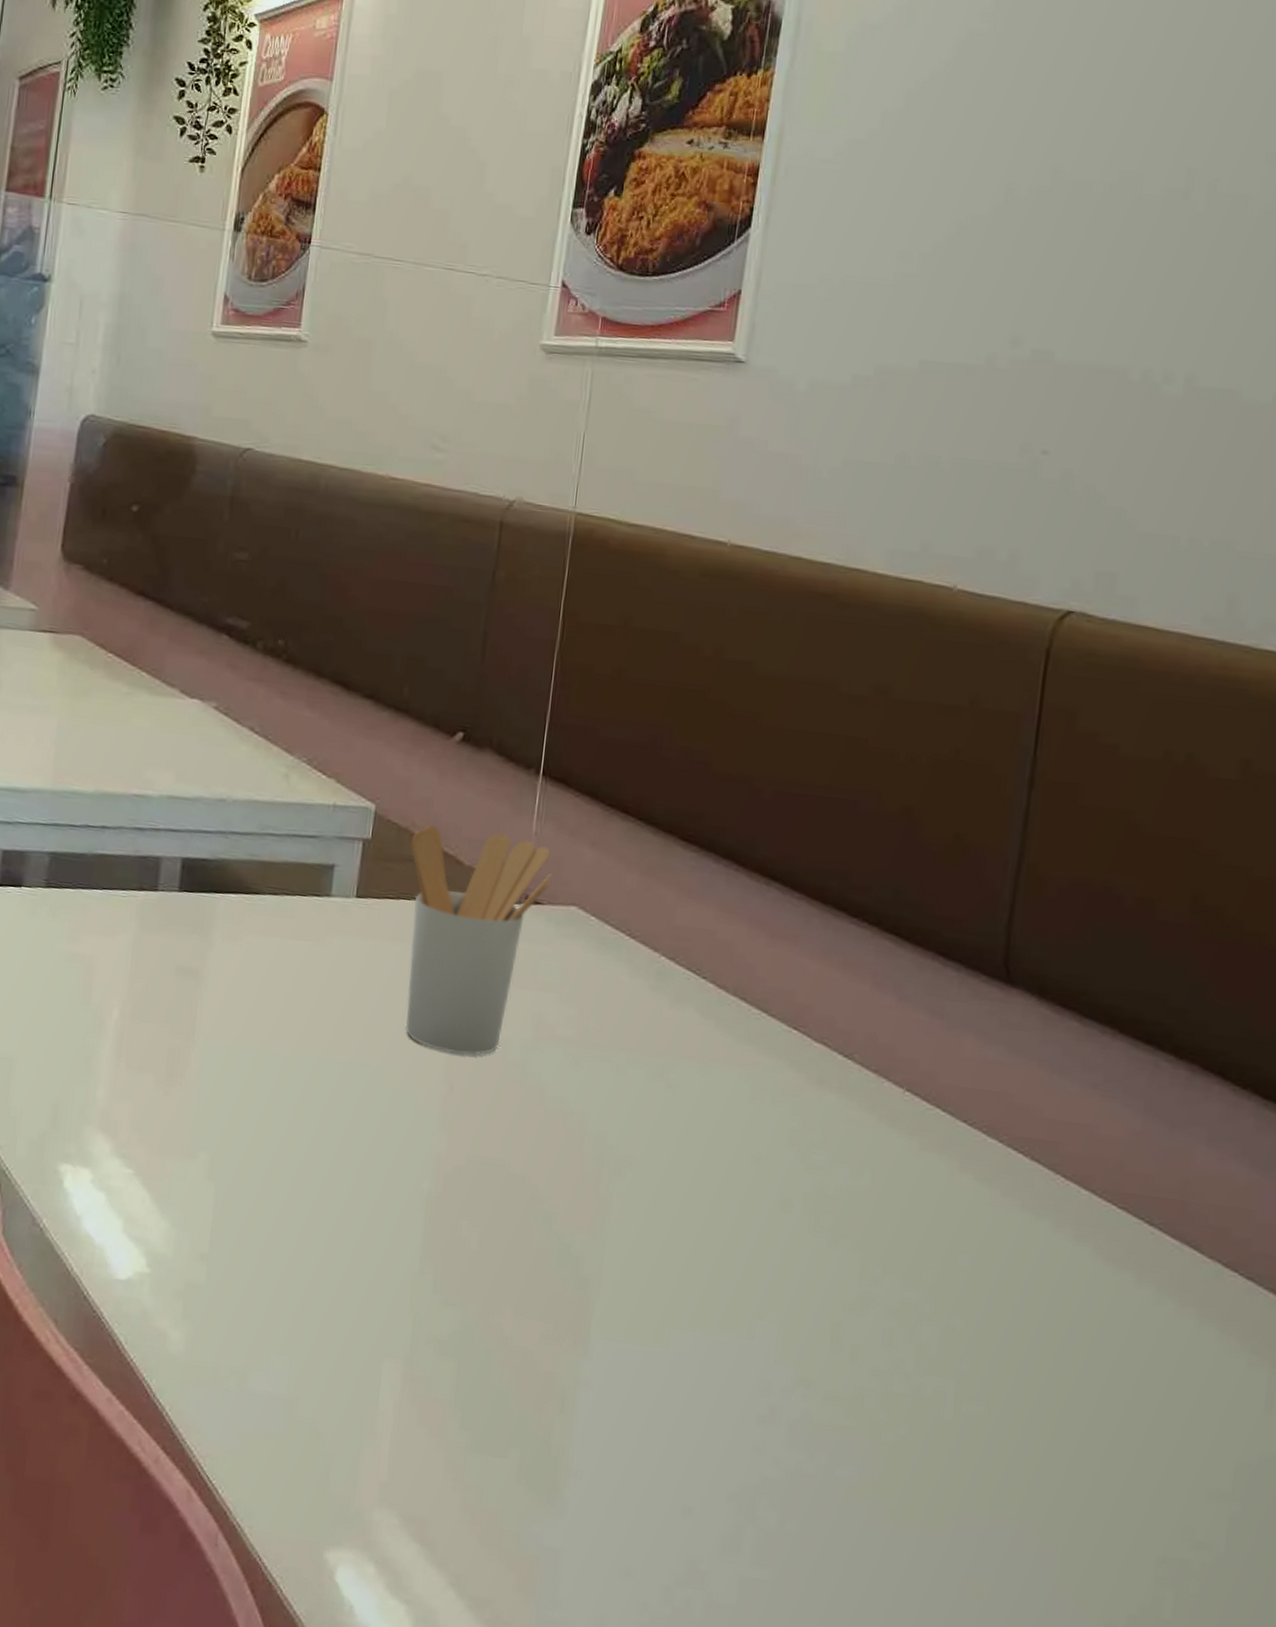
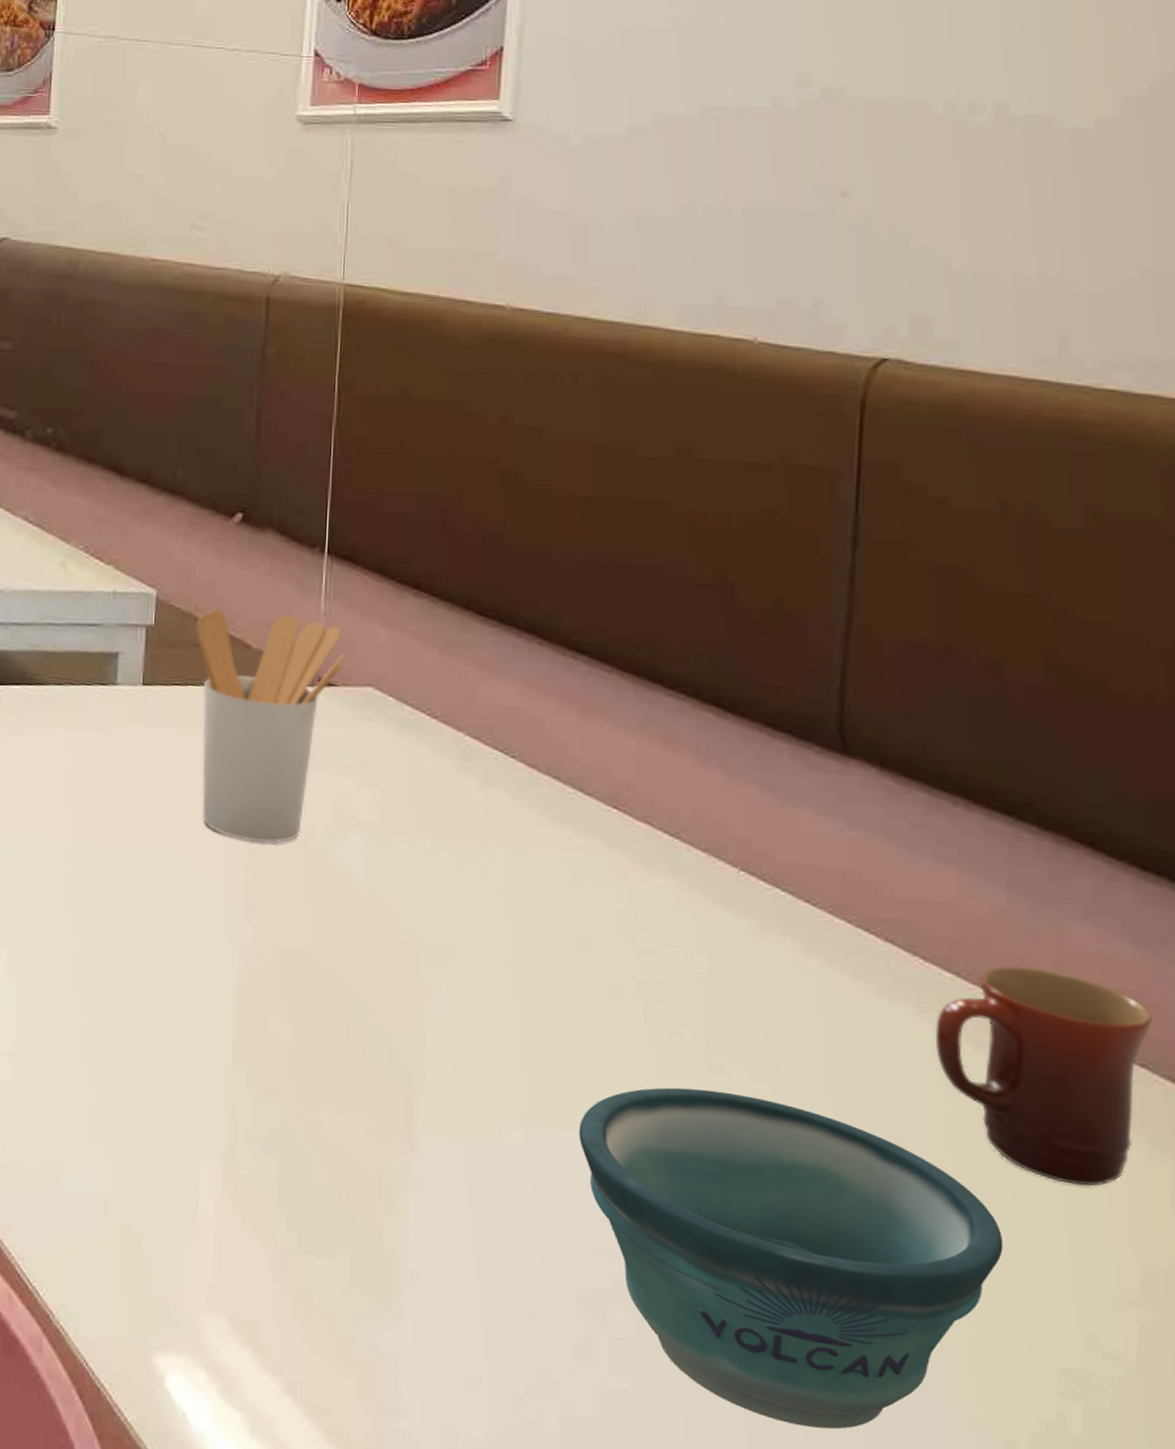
bowl: none [740,1295,1117,1615] -> present [578,1087,1003,1430]
mug: none [1069,1184,1262,1390] -> present [935,965,1152,1186]

